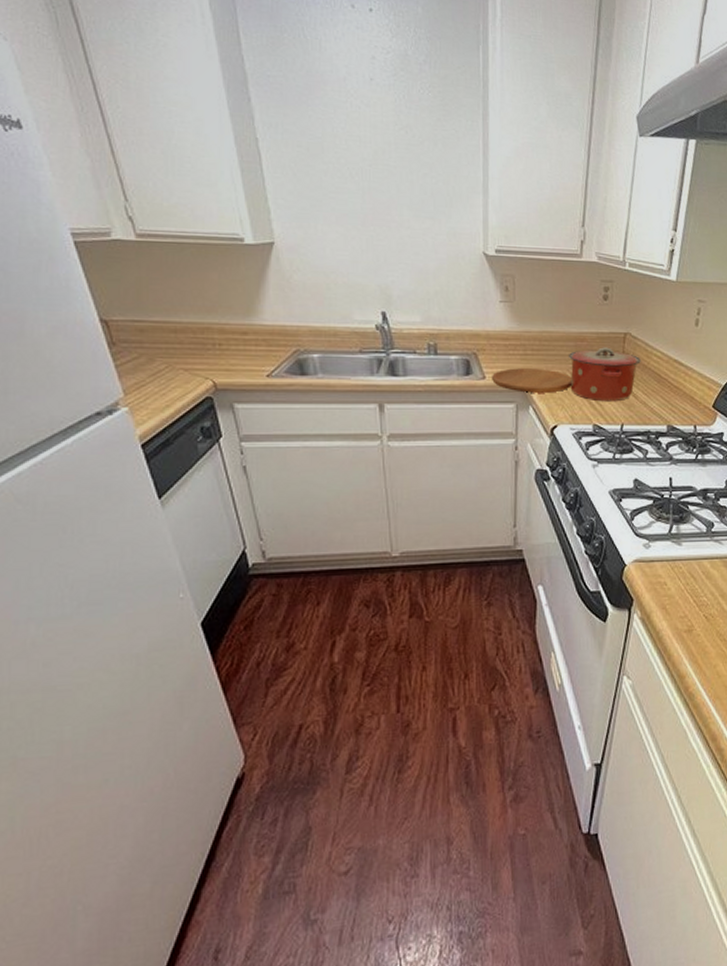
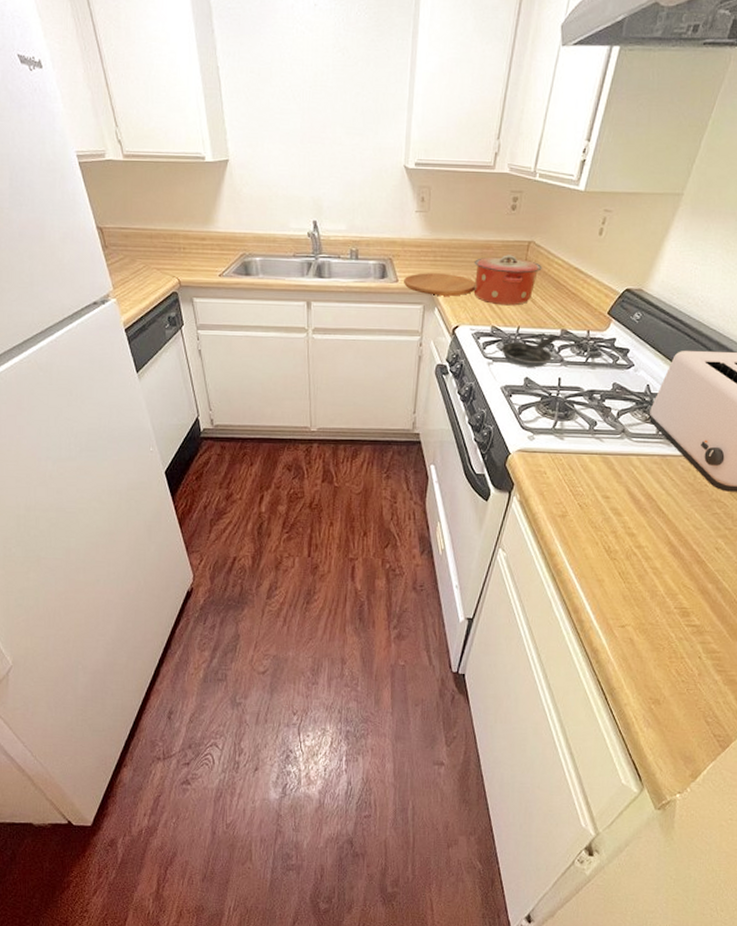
frying pan: none [606,433,663,468] -> present [502,336,557,368]

